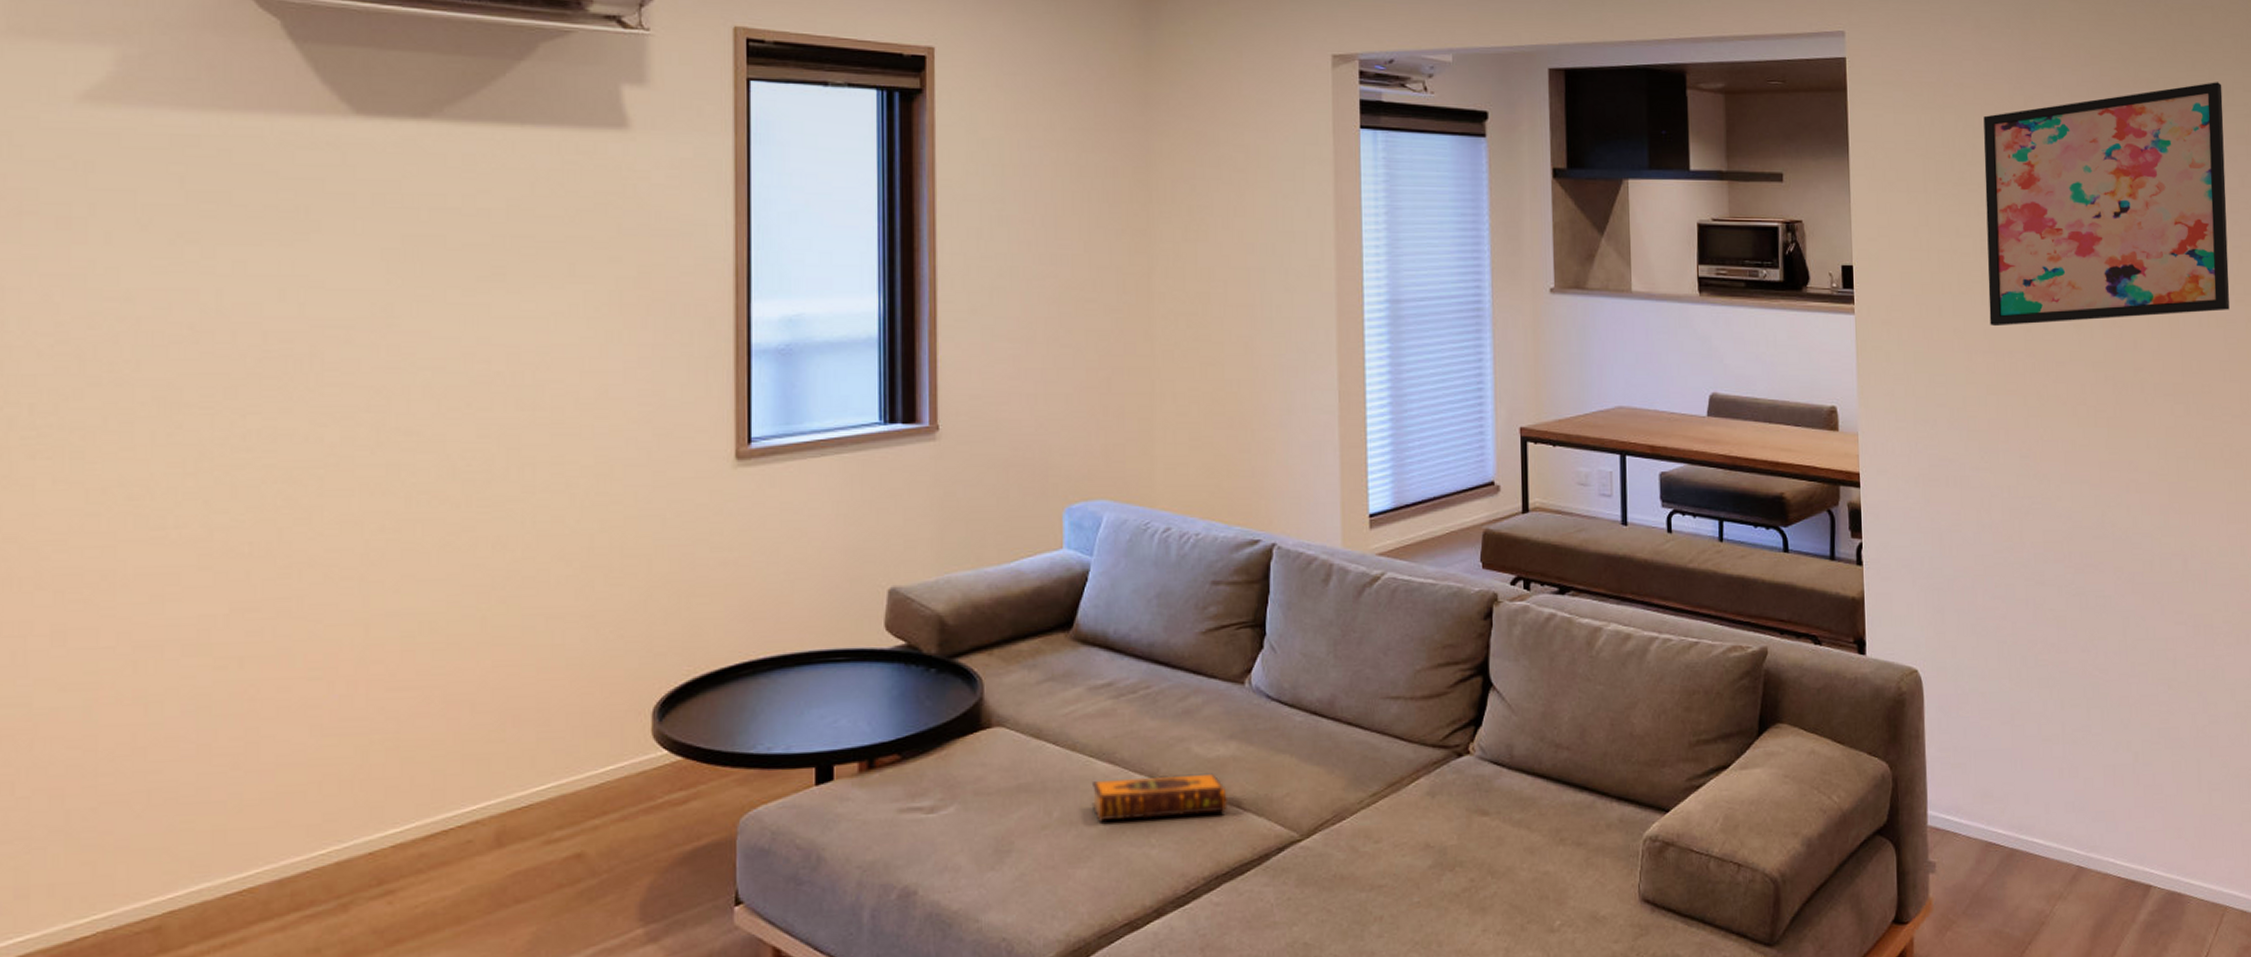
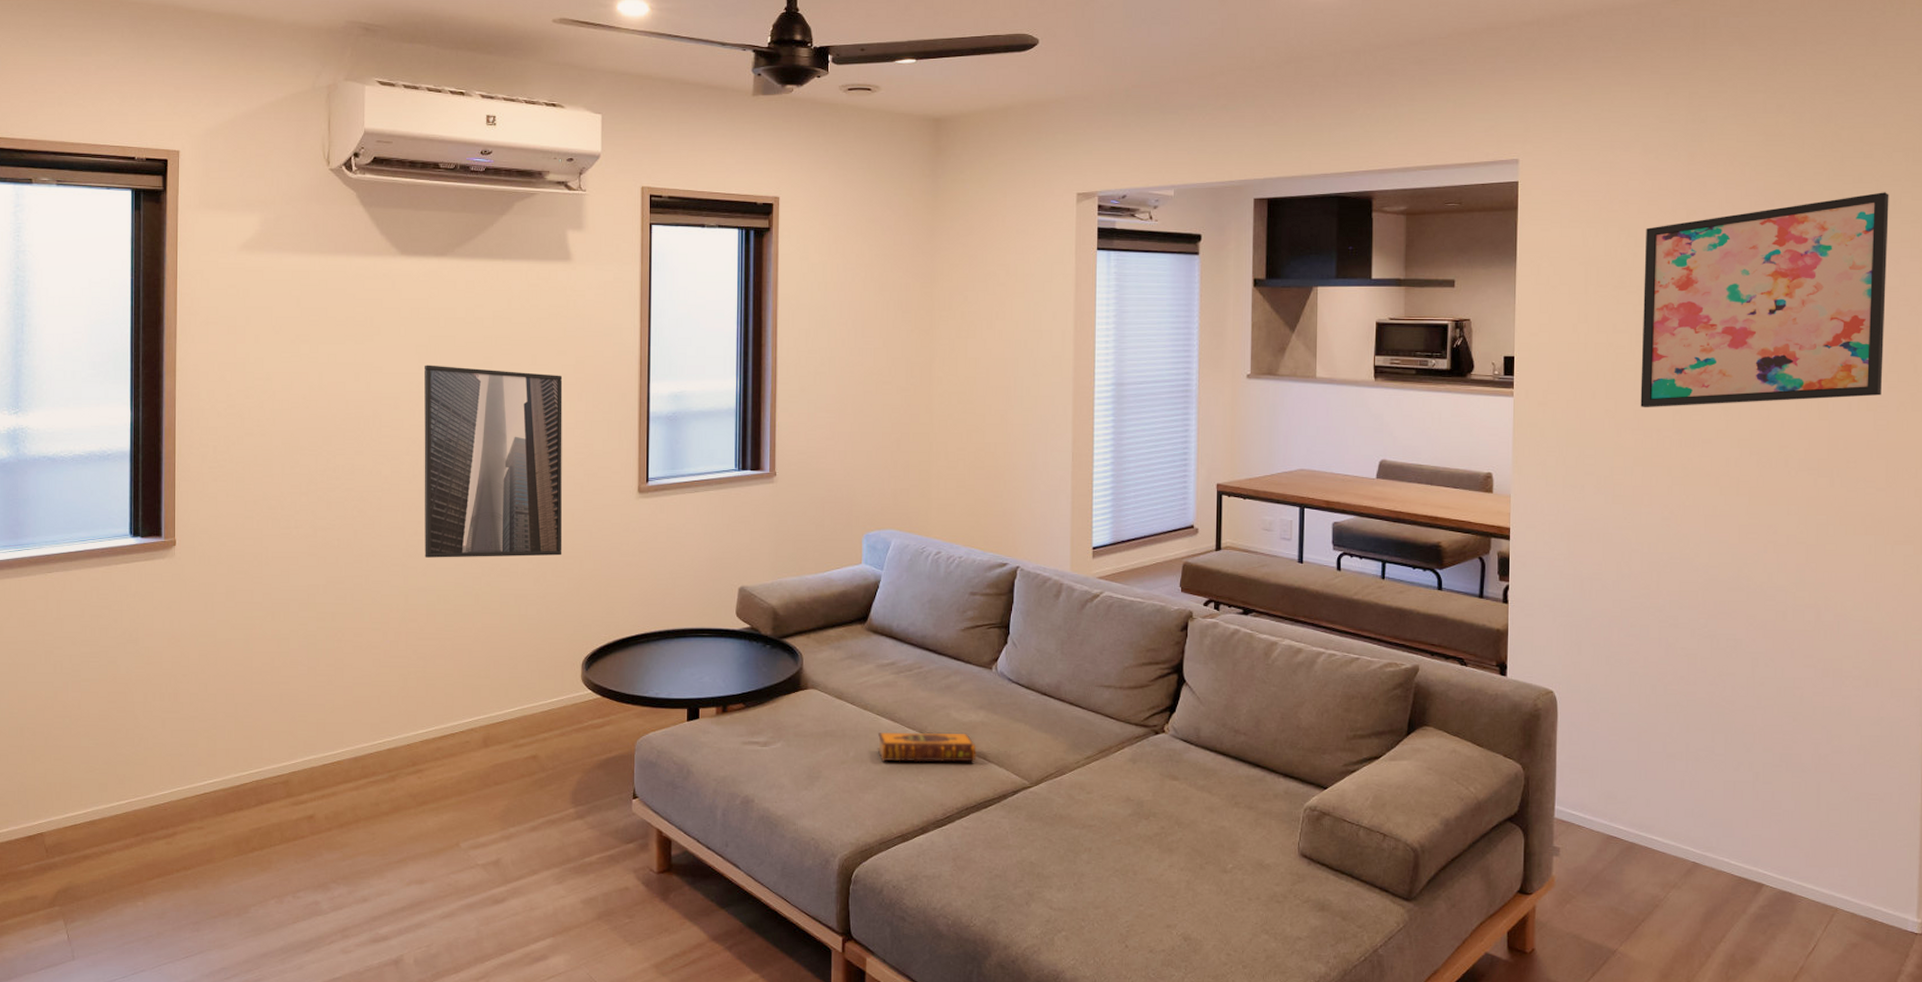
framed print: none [395,277,620,566] -> present [424,365,563,558]

